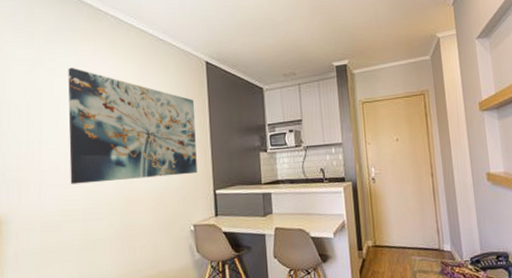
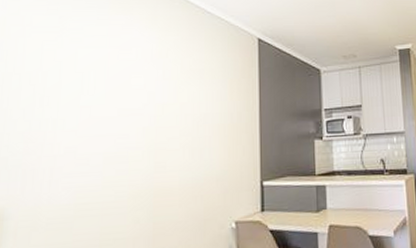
wall art: present [68,67,197,185] -> none [89,37,243,173]

